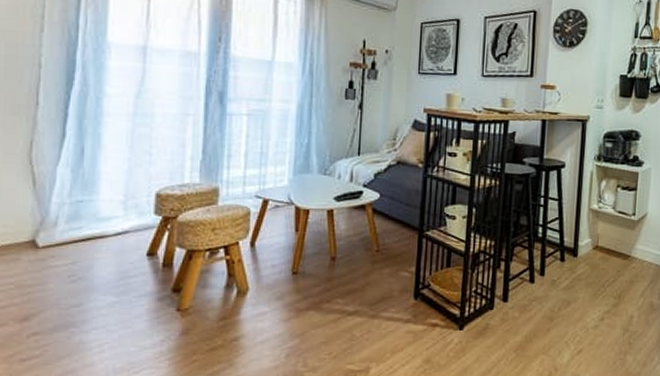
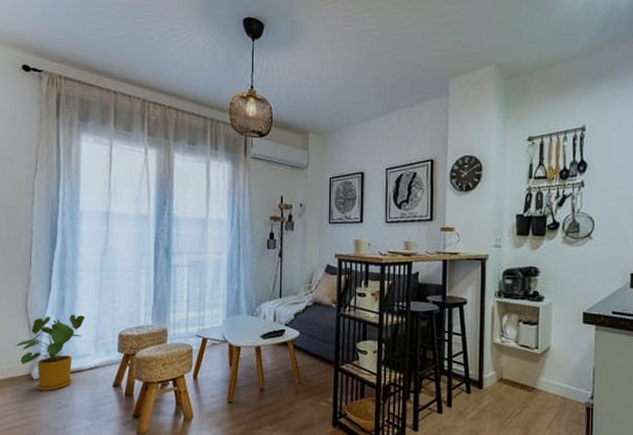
house plant: none [12,168,112,261] -> present [14,314,85,391]

